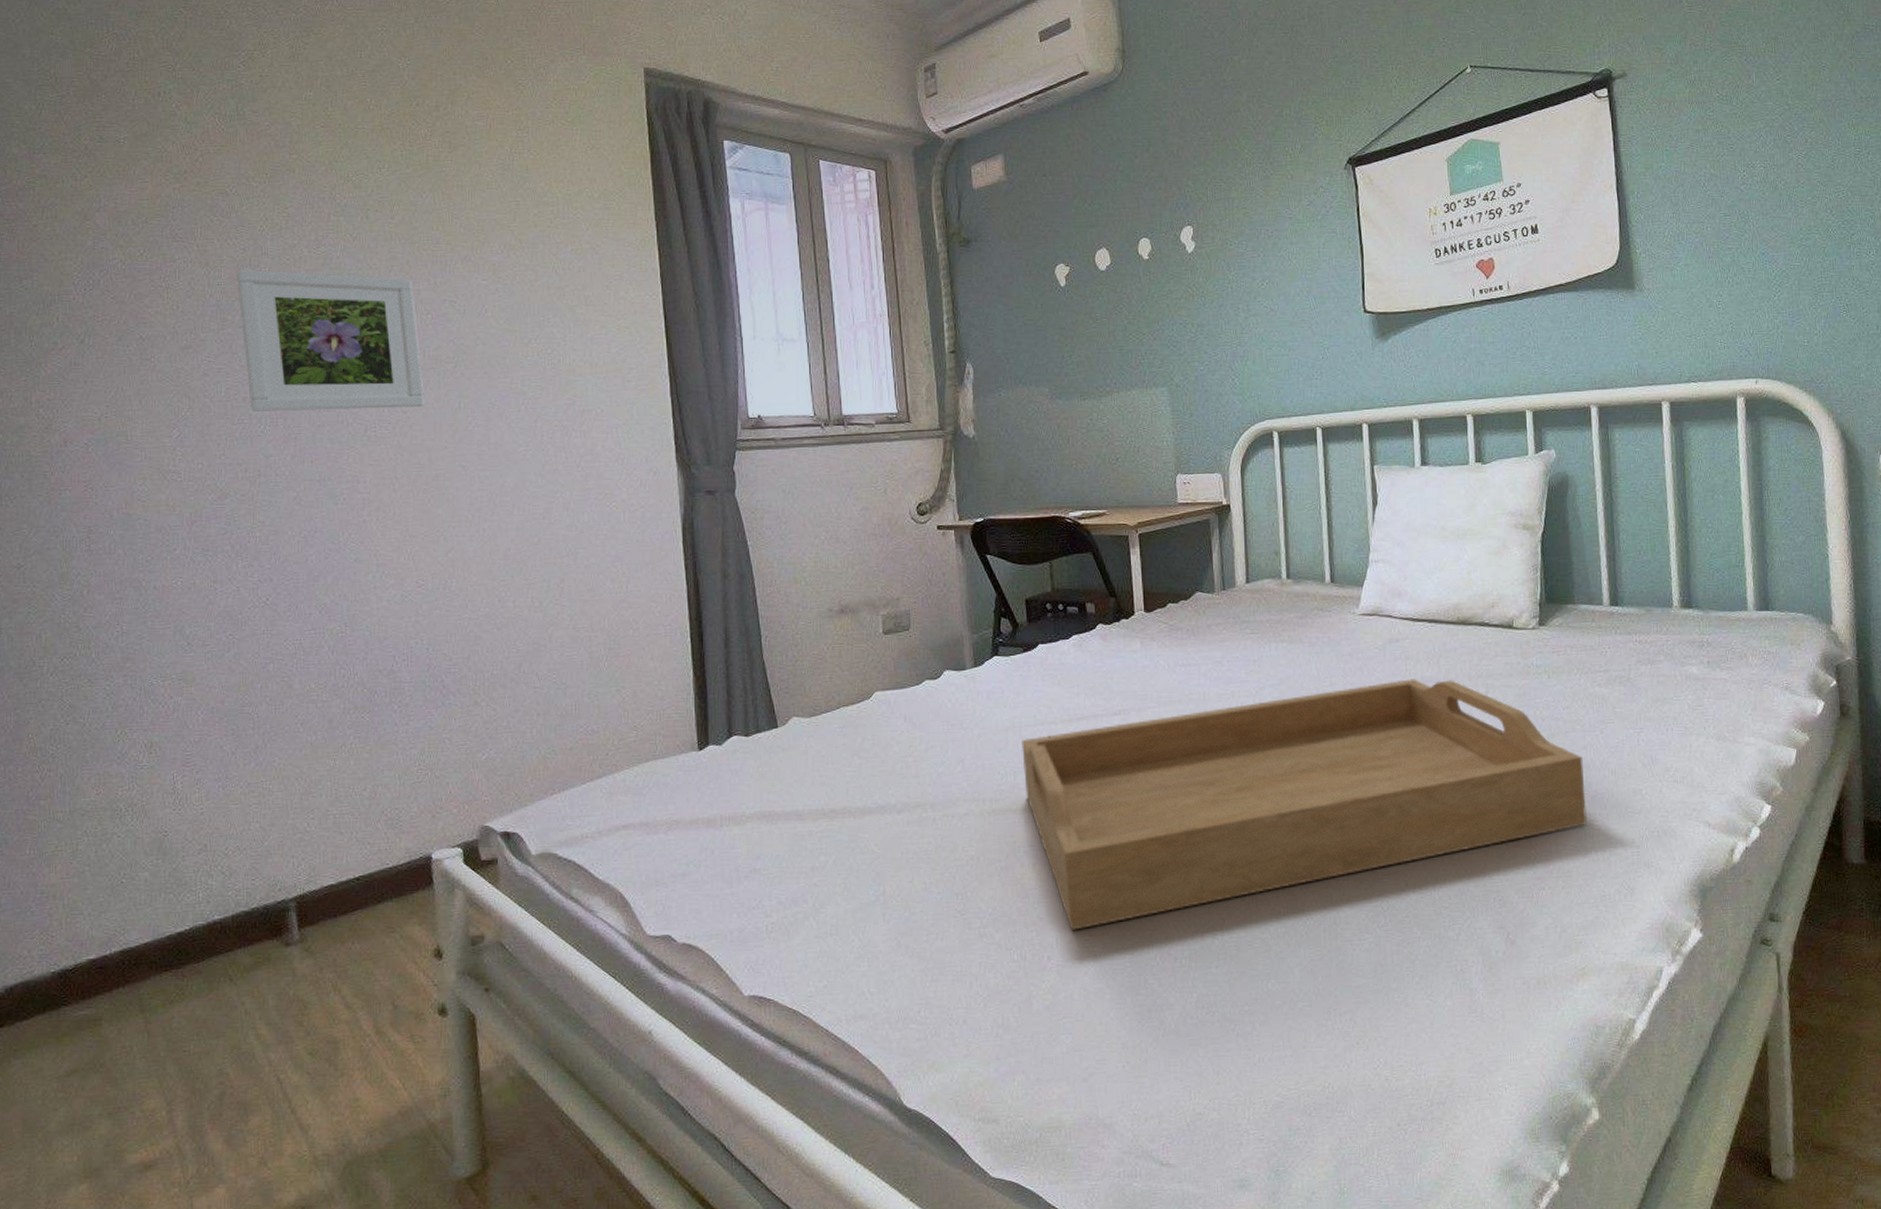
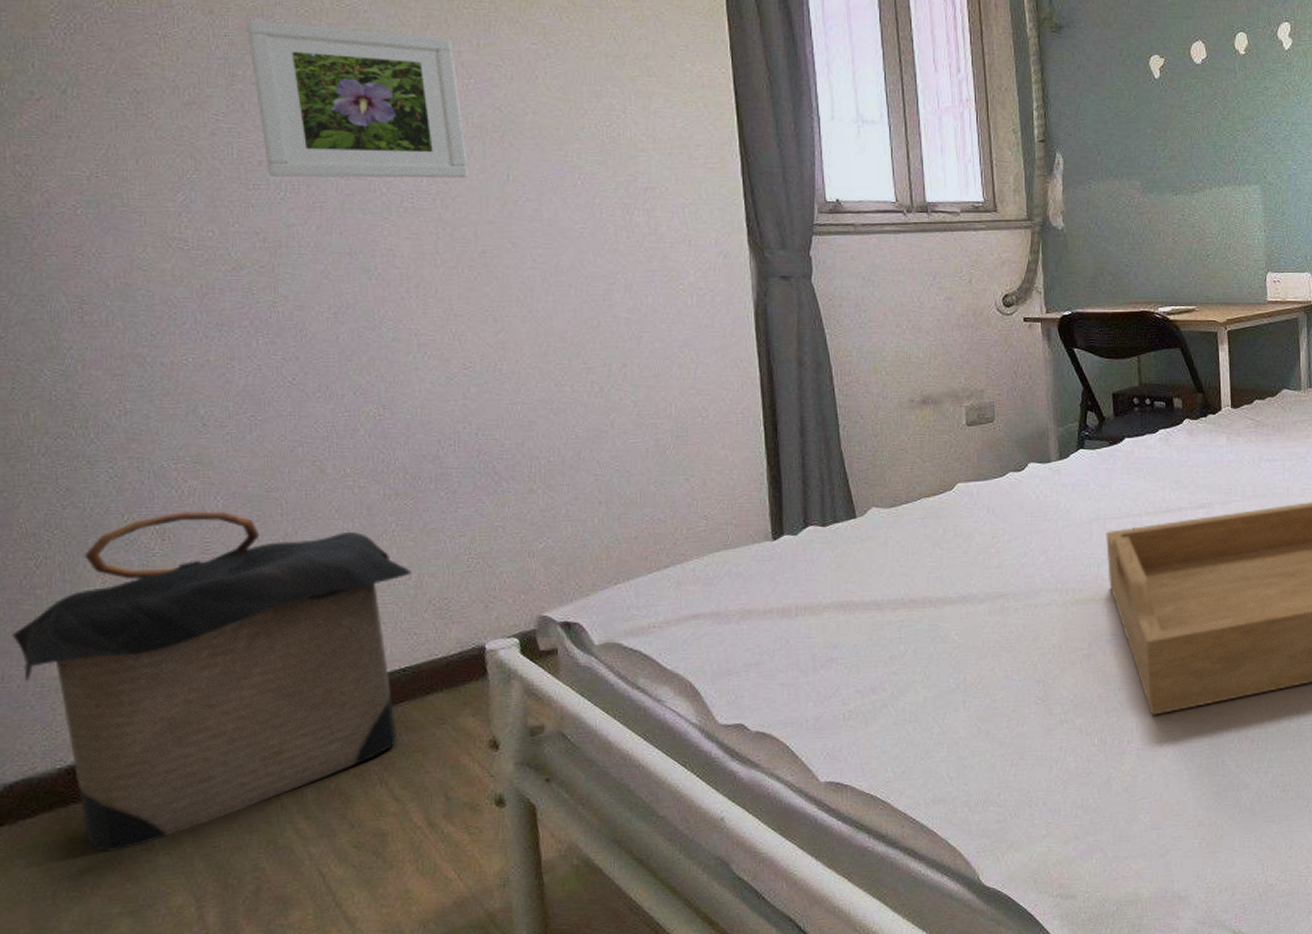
laundry hamper: none [18,725,367,1054] -> present [12,510,412,851]

